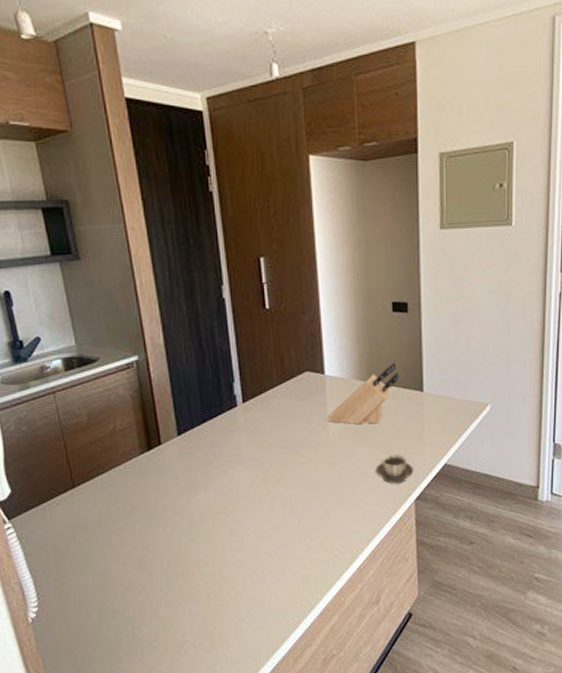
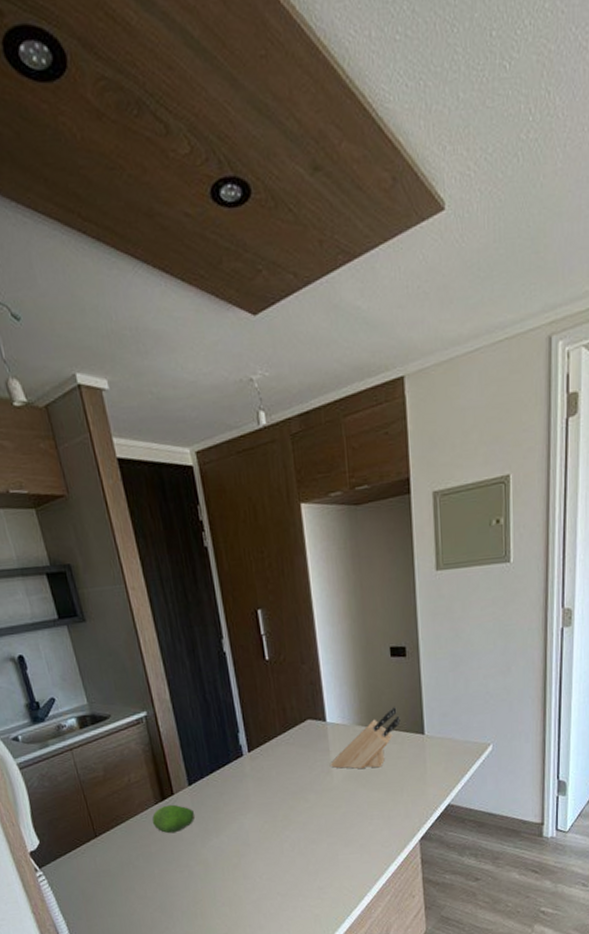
fruit: none [136,455,182,486] -> present [152,804,195,834]
cup: present [376,453,413,484] -> none [380,795,417,825]

